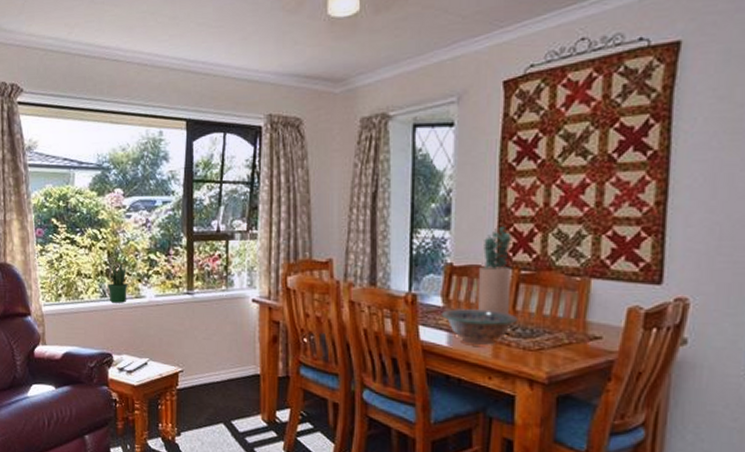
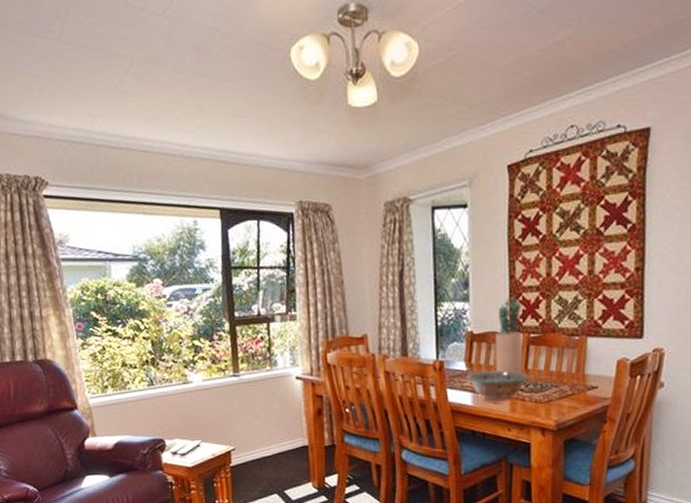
planter: present [107,262,128,304] -> none [153,350,175,392]

